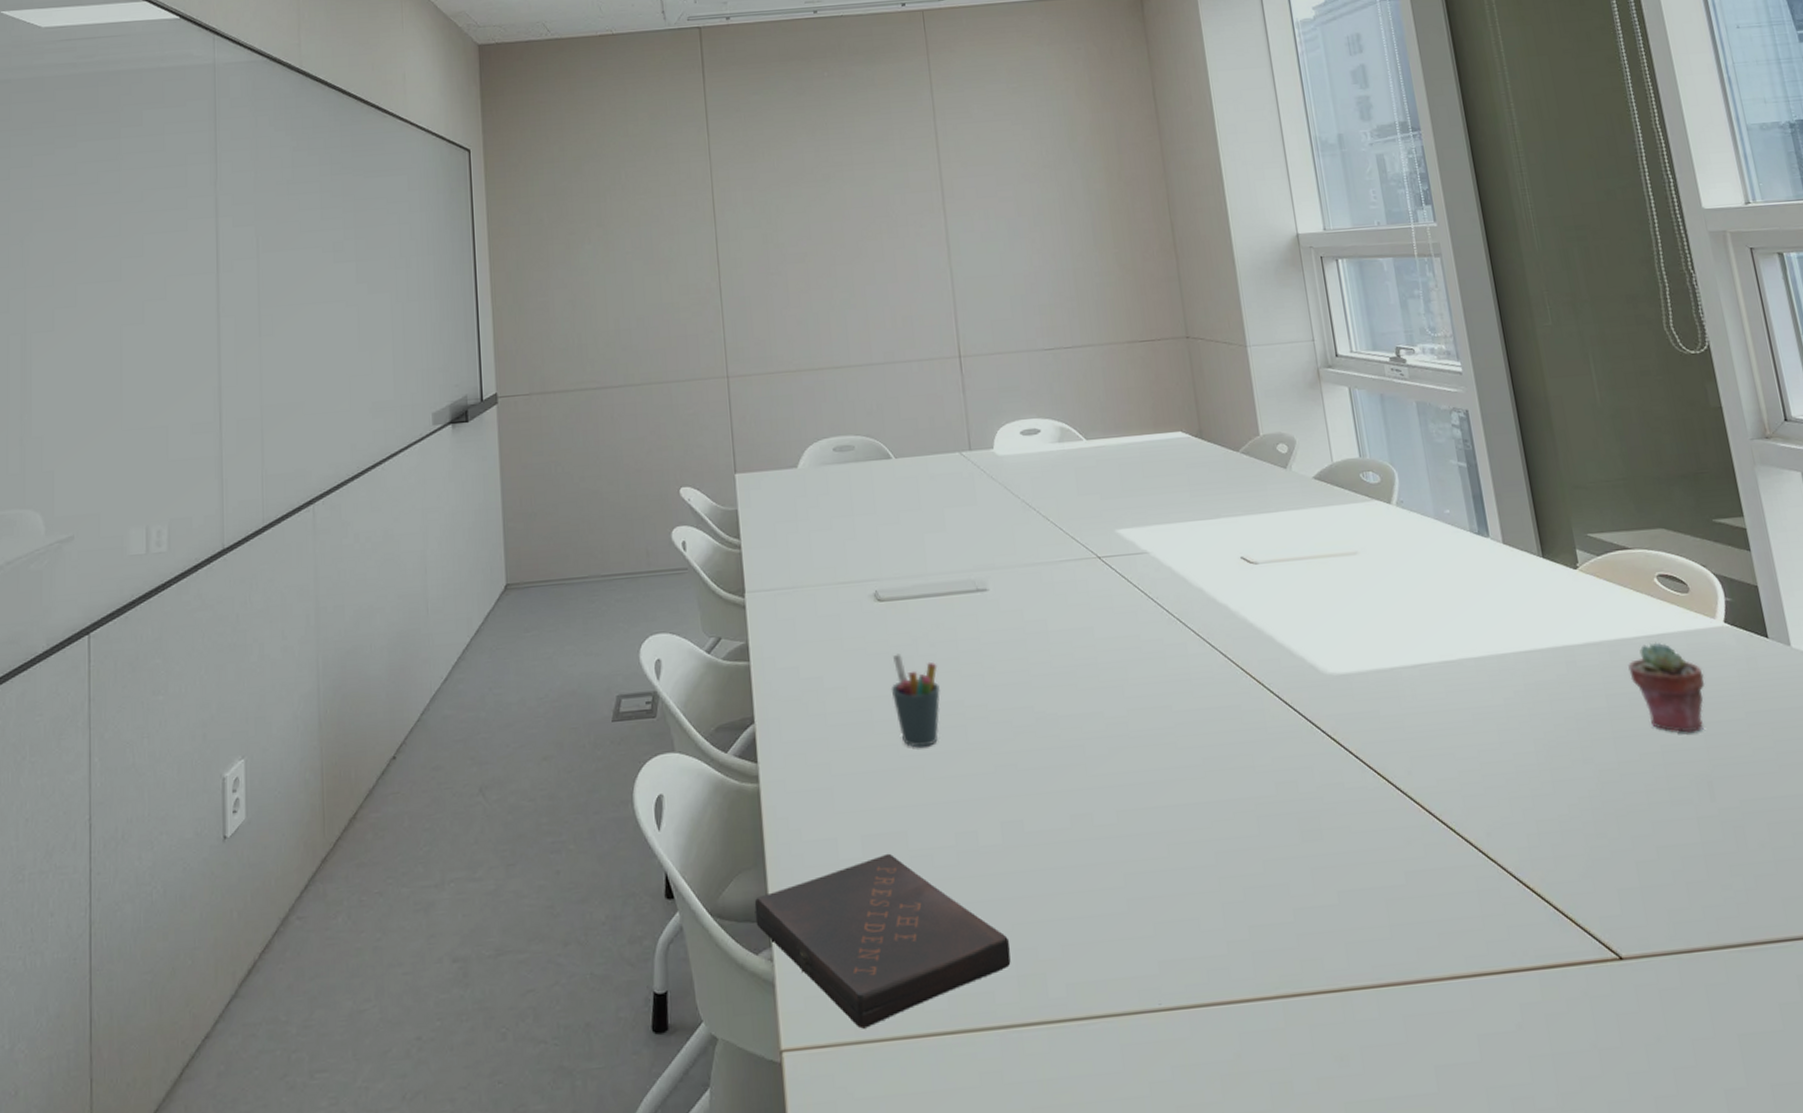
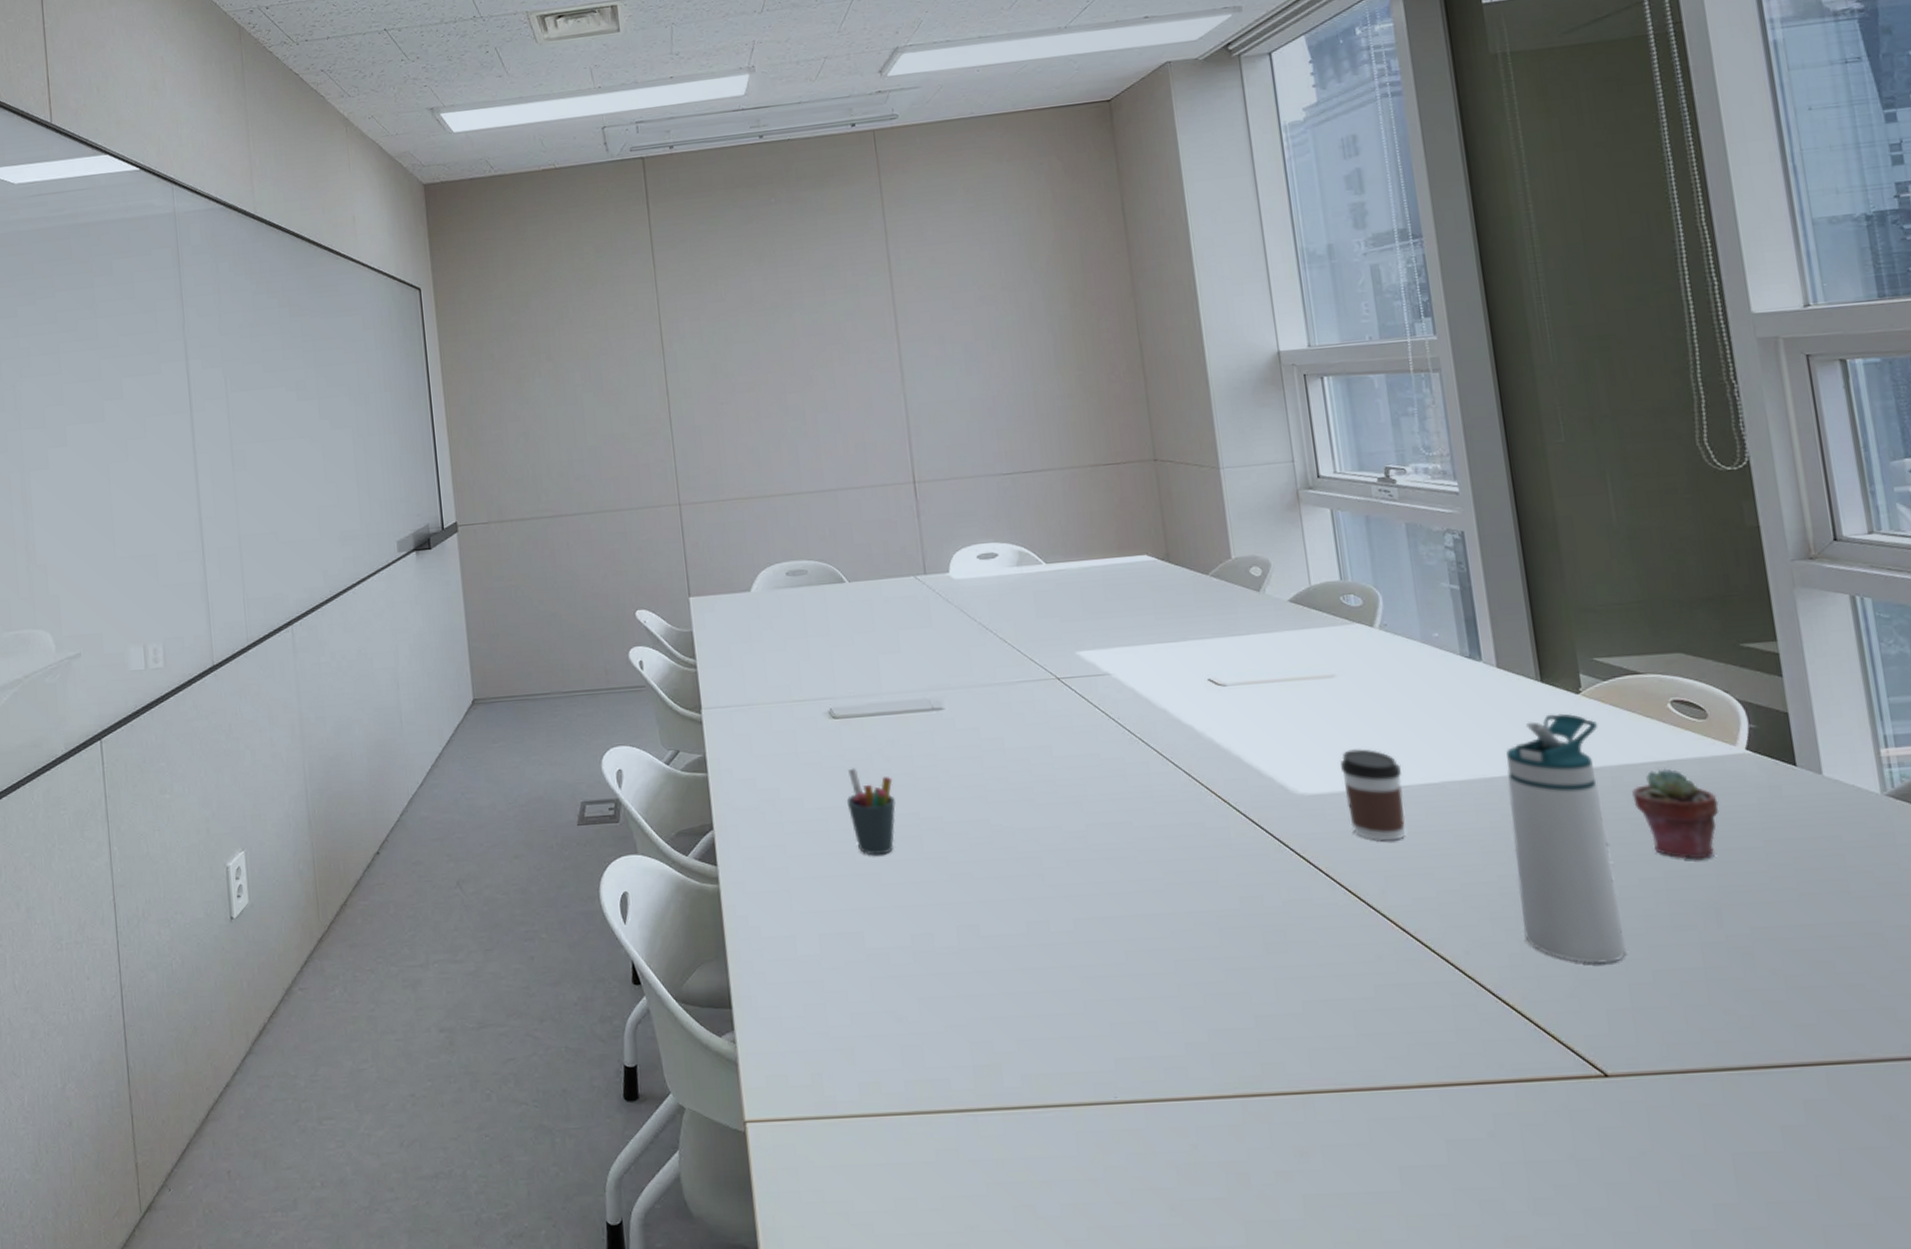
book: present [754,853,1011,1029] -> none [716,951,967,1106]
coffee cup: none [1365,626,1427,721] -> present [1340,749,1405,842]
water bottle: none [1515,588,1632,843] -> present [1506,713,1627,964]

